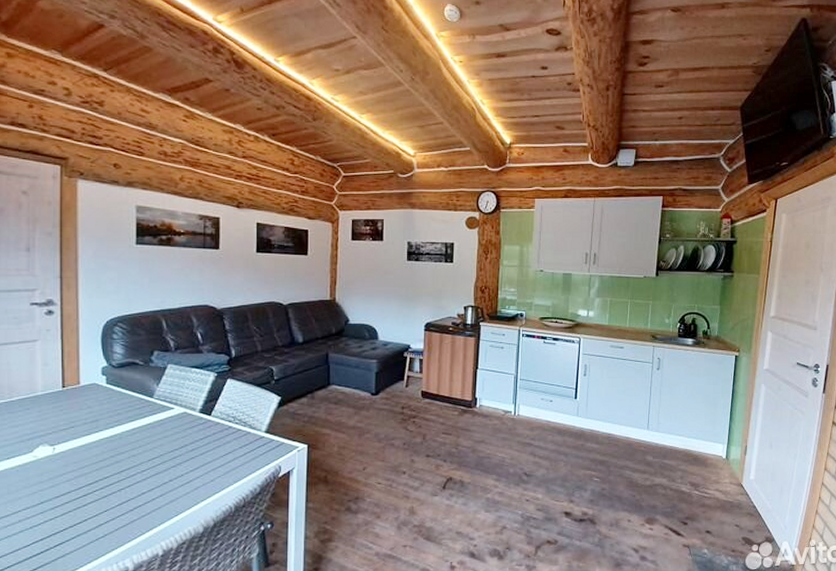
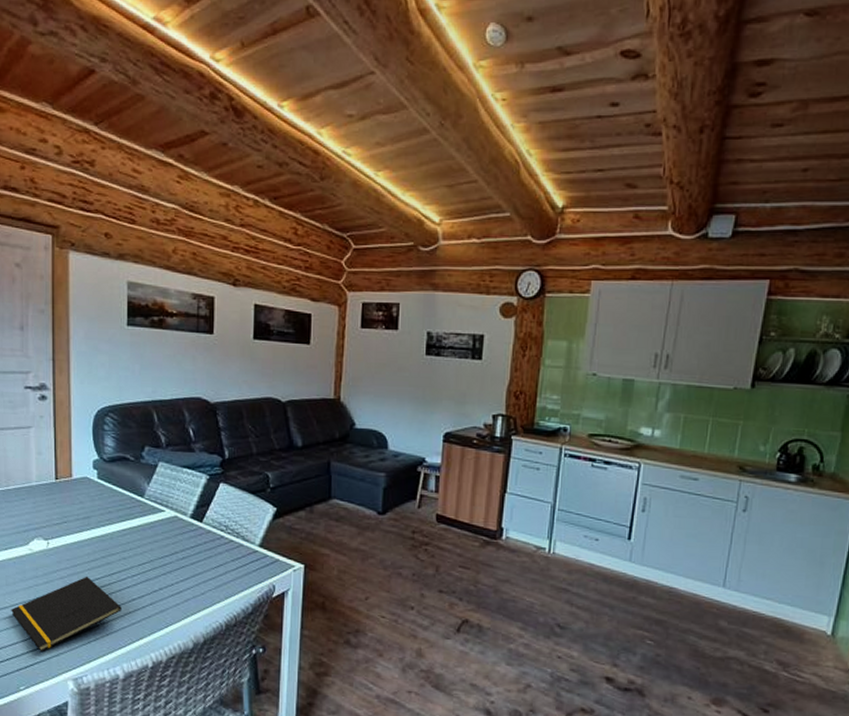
notepad: none [13,476,131,554] -> present [11,576,121,651]

